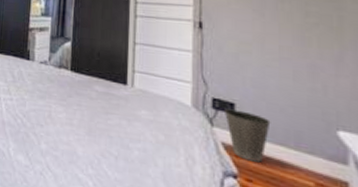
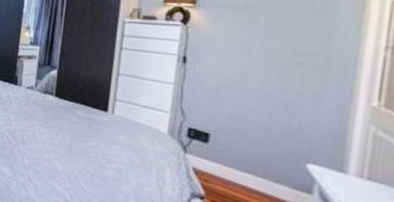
waste basket: present [225,109,271,163] -> none [198,138,243,187]

